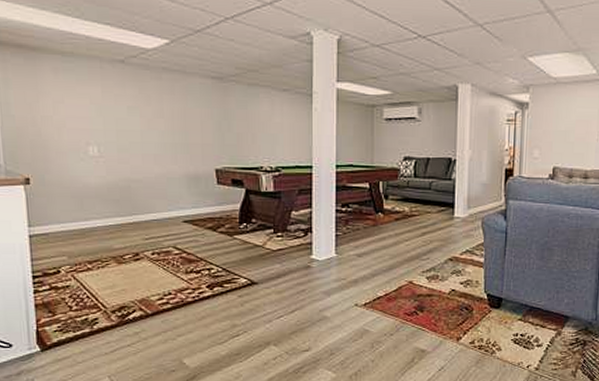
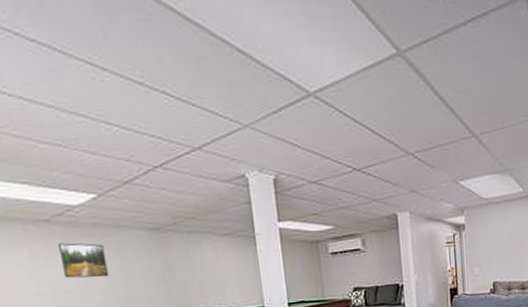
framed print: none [129,83,170,120] -> present [58,243,110,279]

